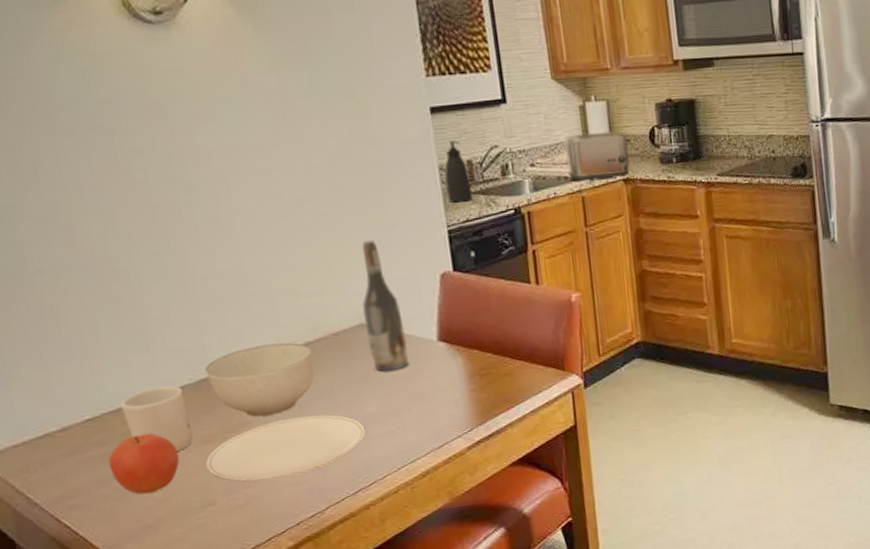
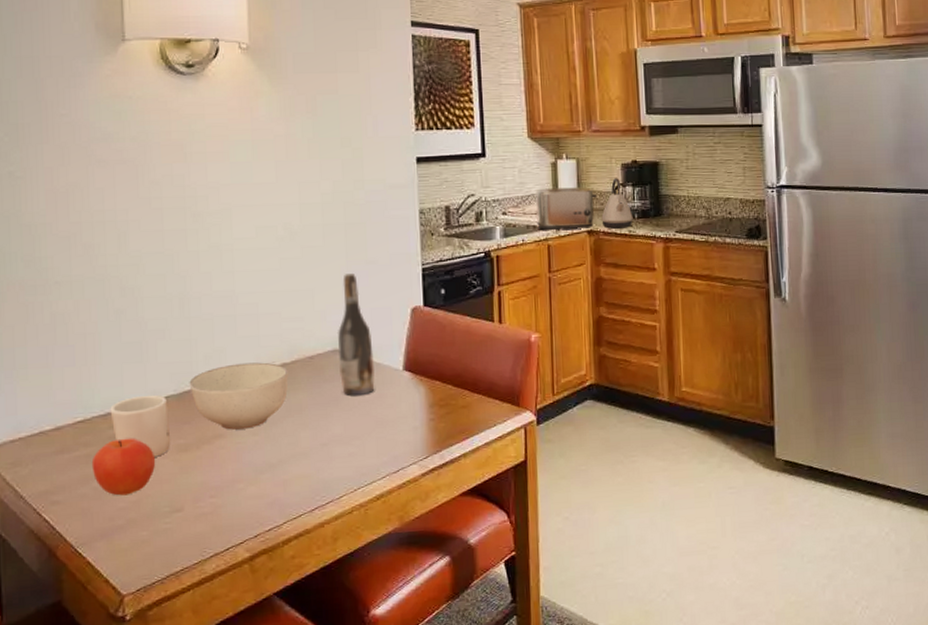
plate: present [205,414,366,482] -> none [178,432,328,492]
soap dispenser: present [444,140,473,203] -> none [424,188,448,244]
kettle: none [637,118,672,177] -> present [601,177,633,230]

